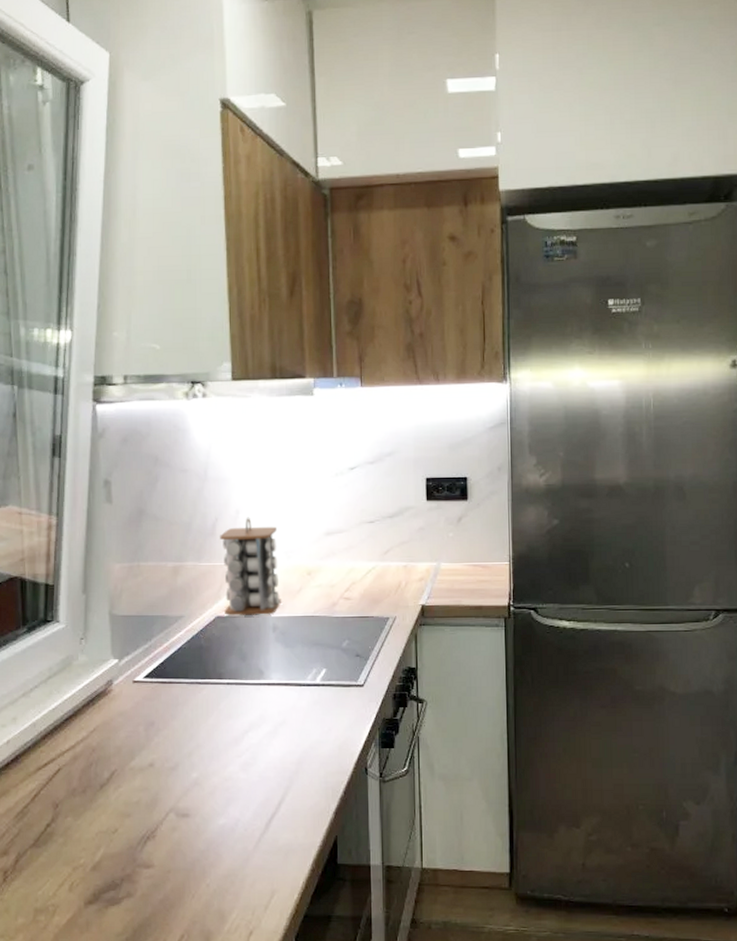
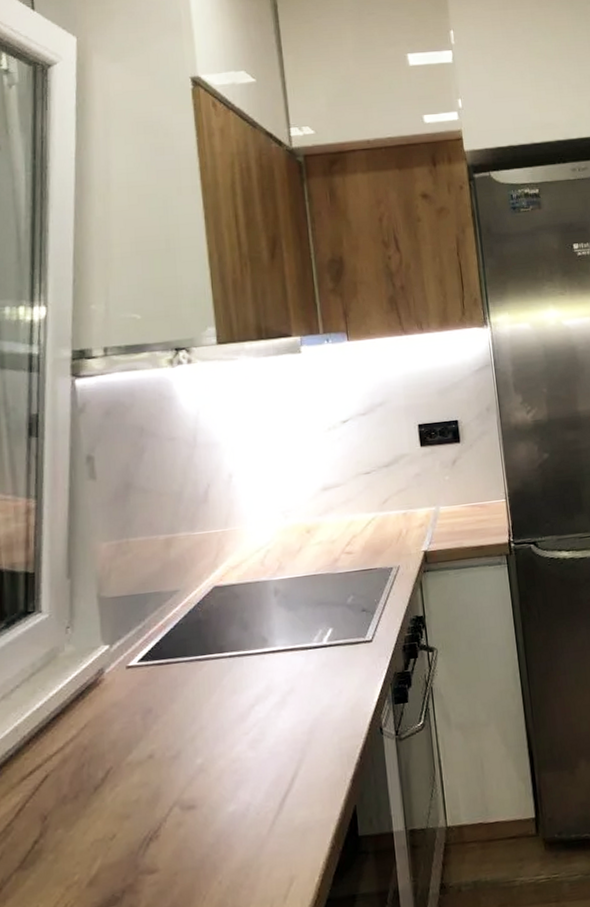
spice rack: present [220,517,281,616] -> none [213,480,281,584]

